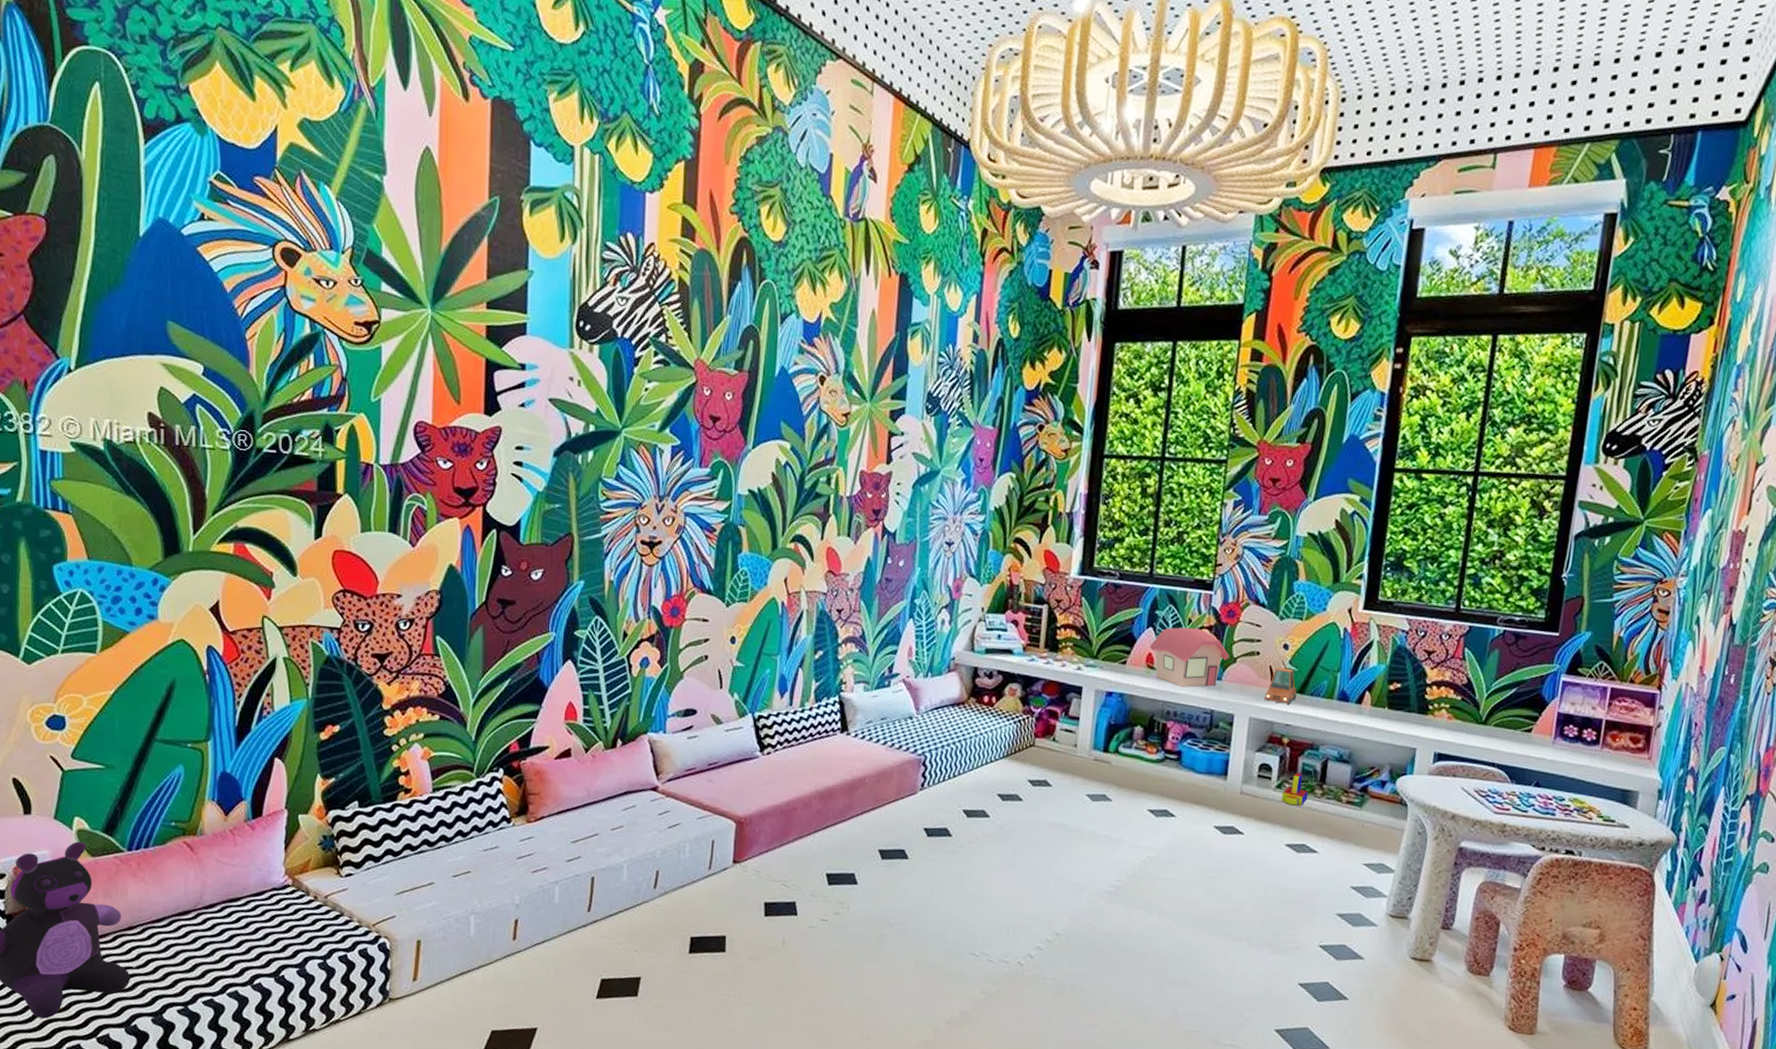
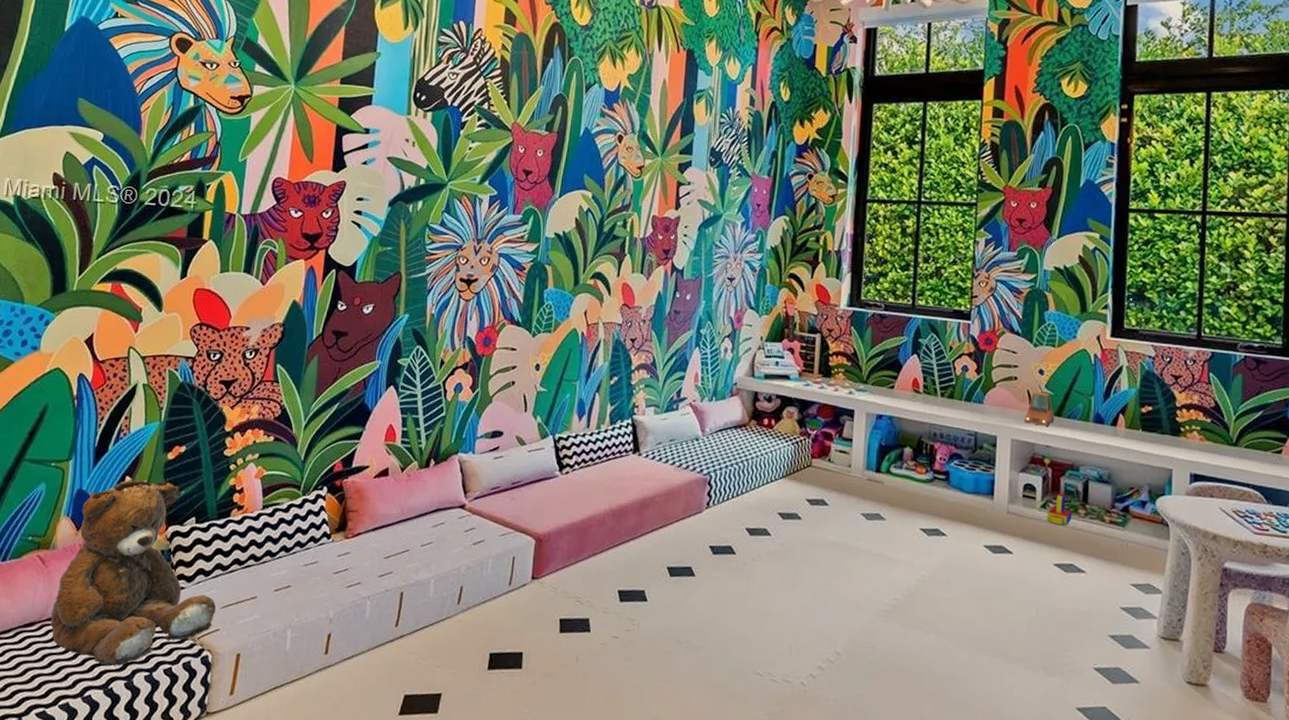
teddy bear: none [208,760,389,954] -> present [50,478,216,666]
dollhouse: present [1149,627,1230,688] -> none [914,354,990,411]

